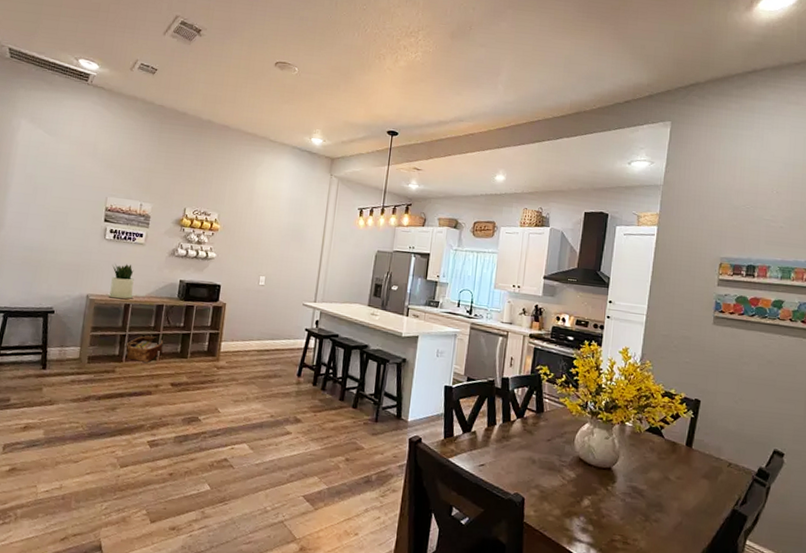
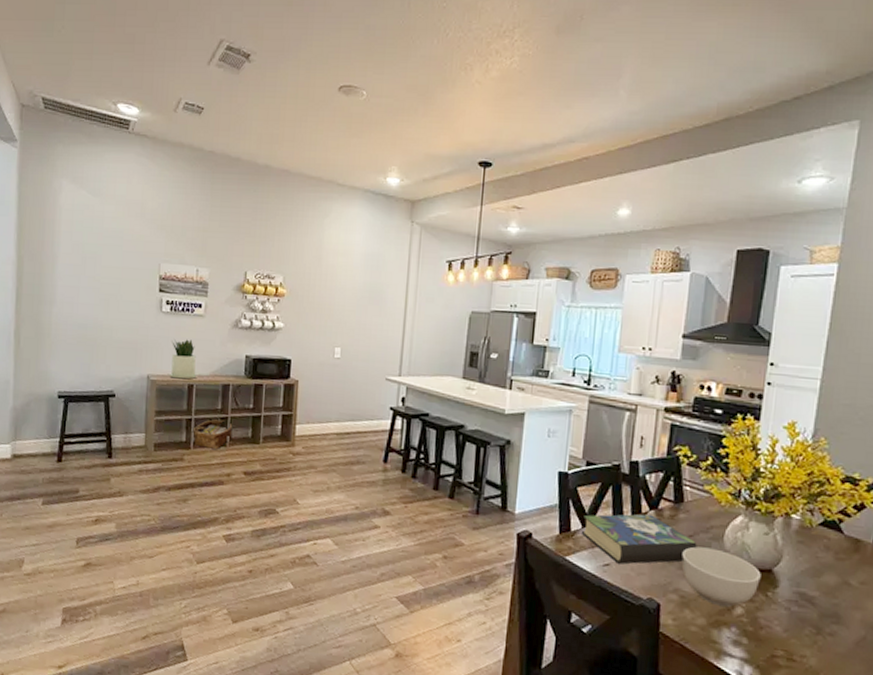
book: none [462,422,554,465] -> present [581,514,697,564]
bowl: none [541,449,603,499] -> present [681,546,761,607]

